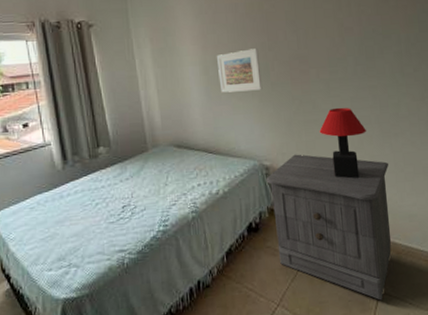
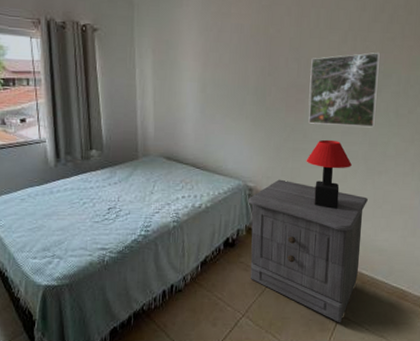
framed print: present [217,48,263,93] -> none [215,71,258,114]
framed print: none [309,15,383,94] -> present [308,52,381,128]

